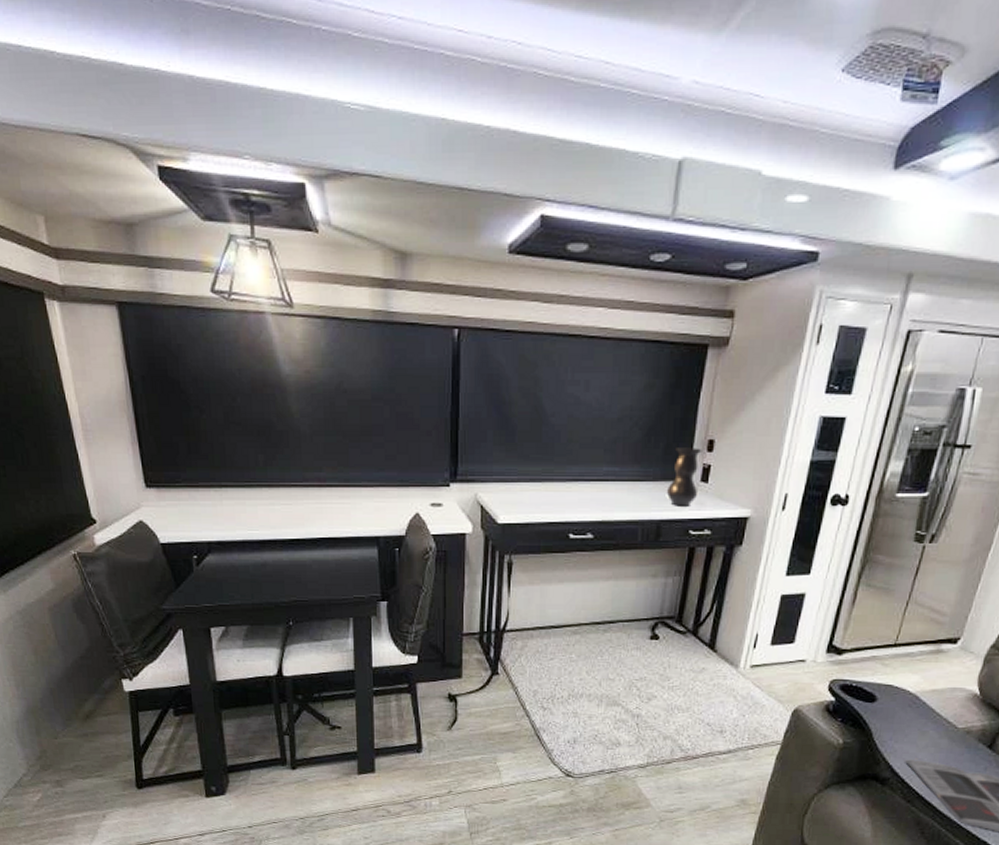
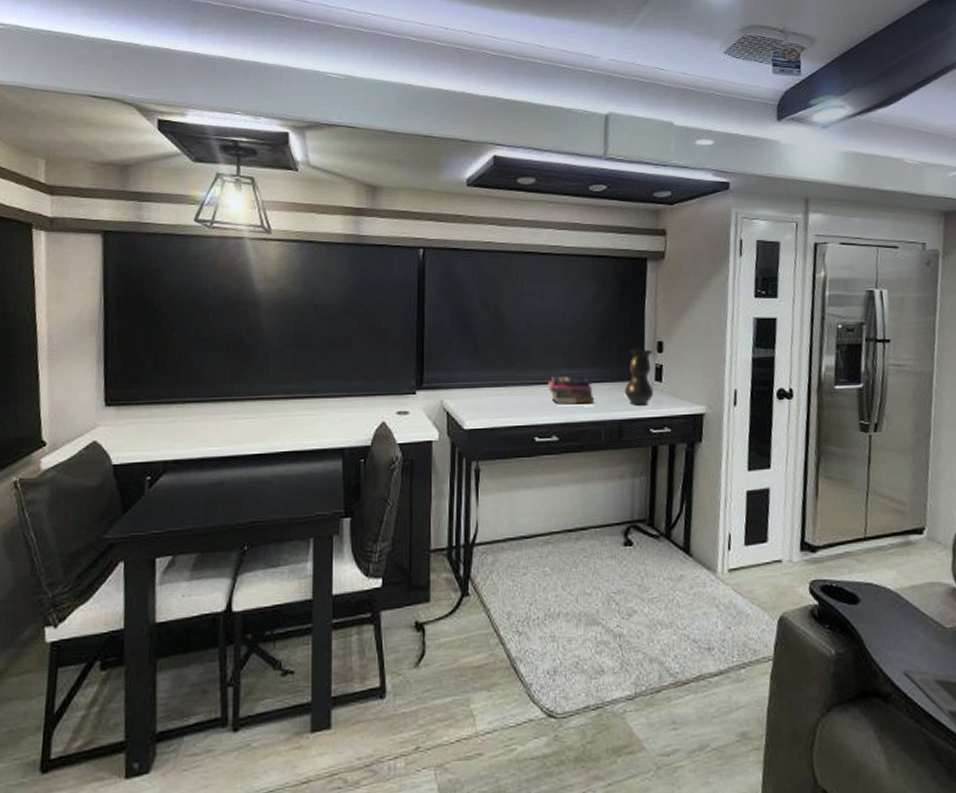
books: none [586,472,635,503] -> present [547,375,595,405]

